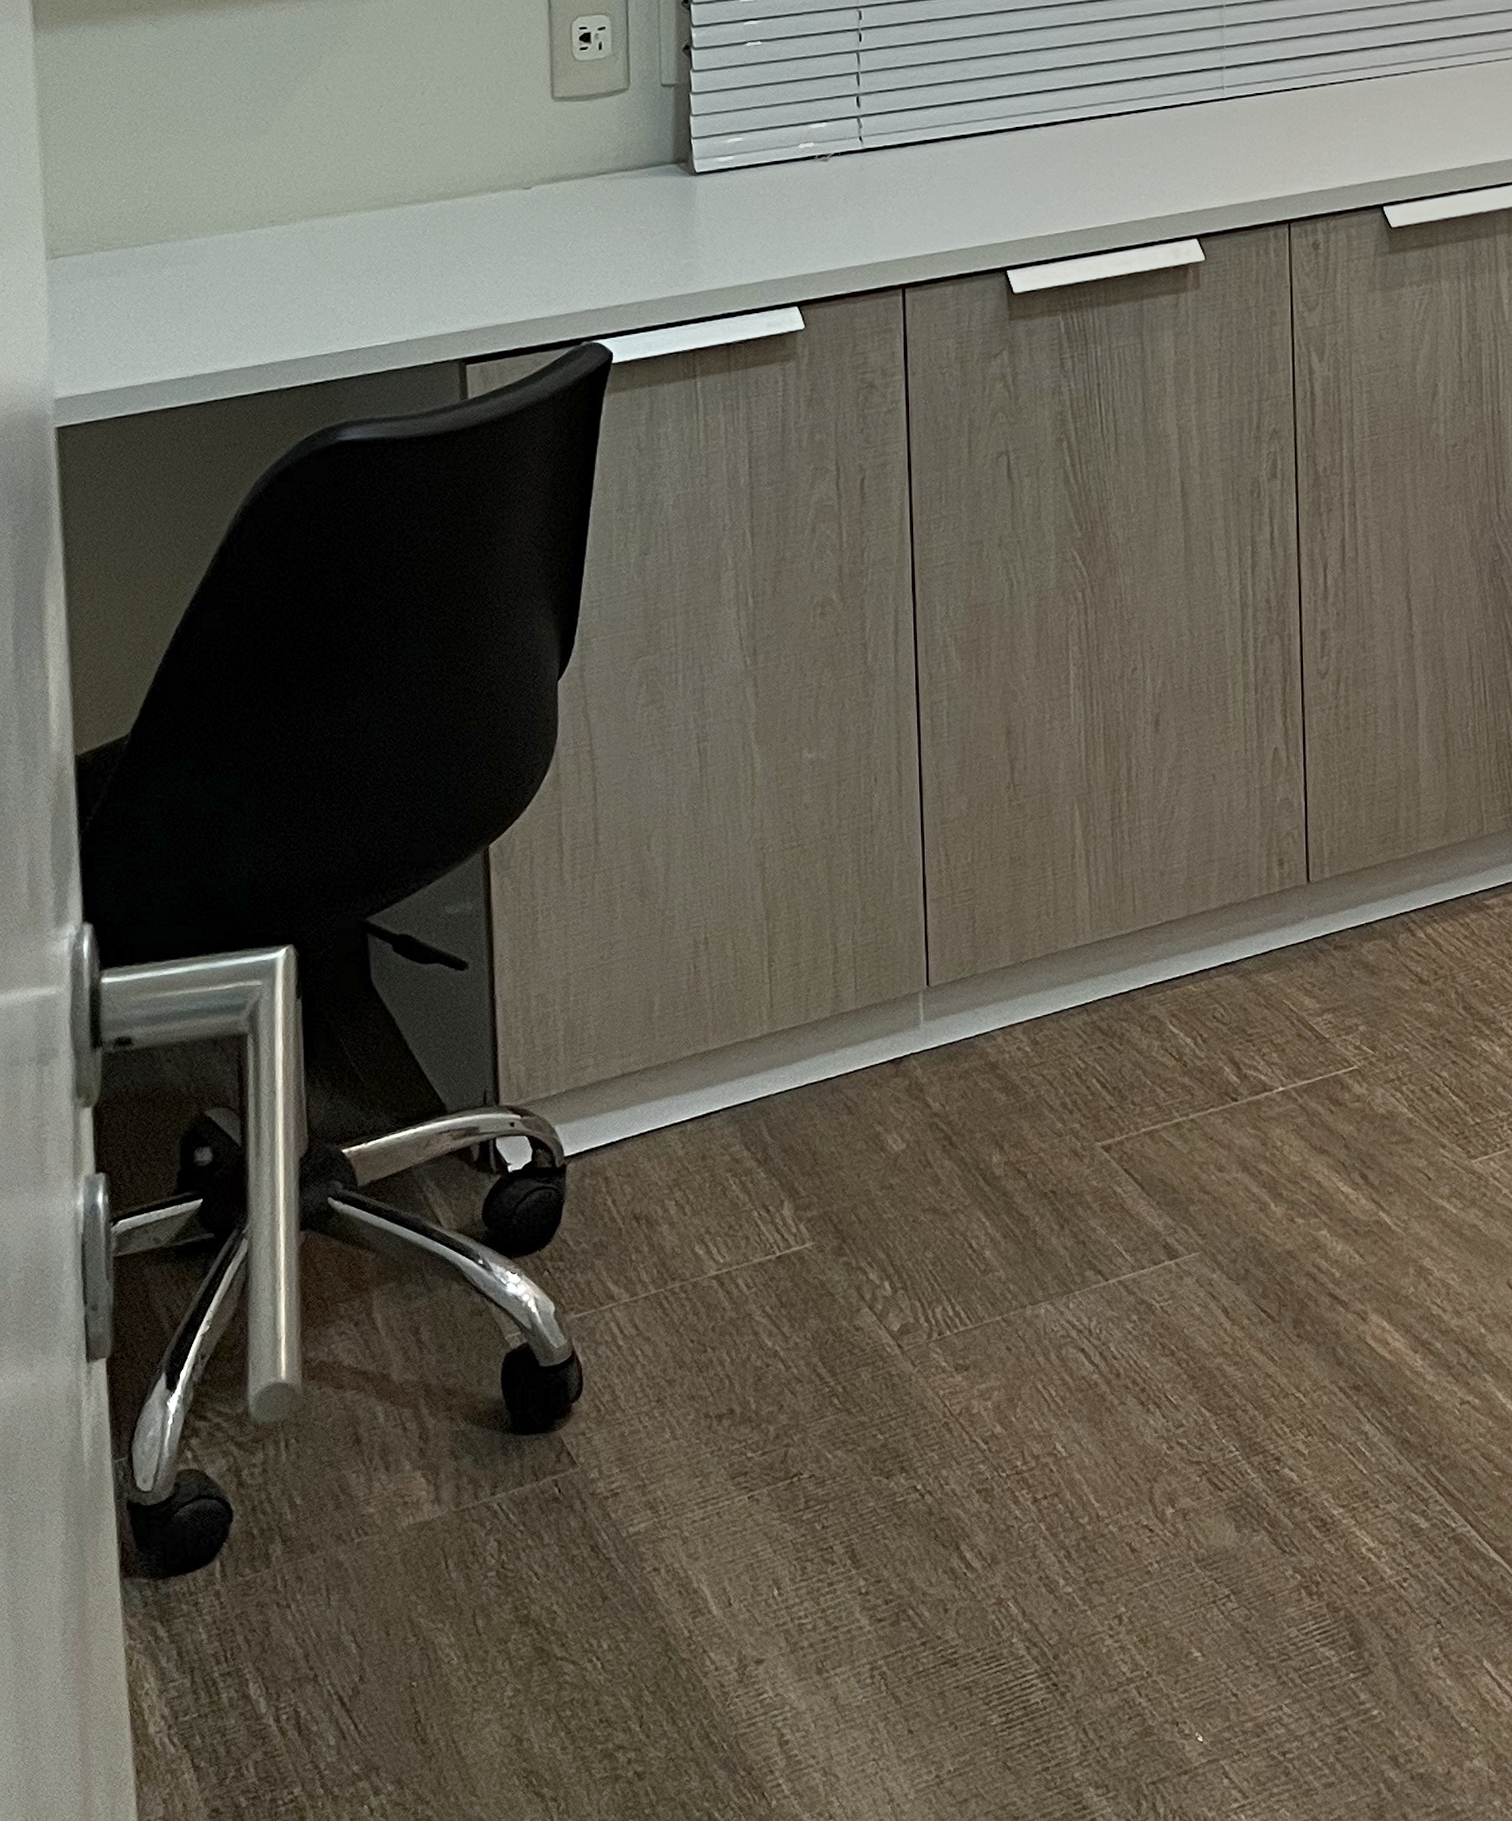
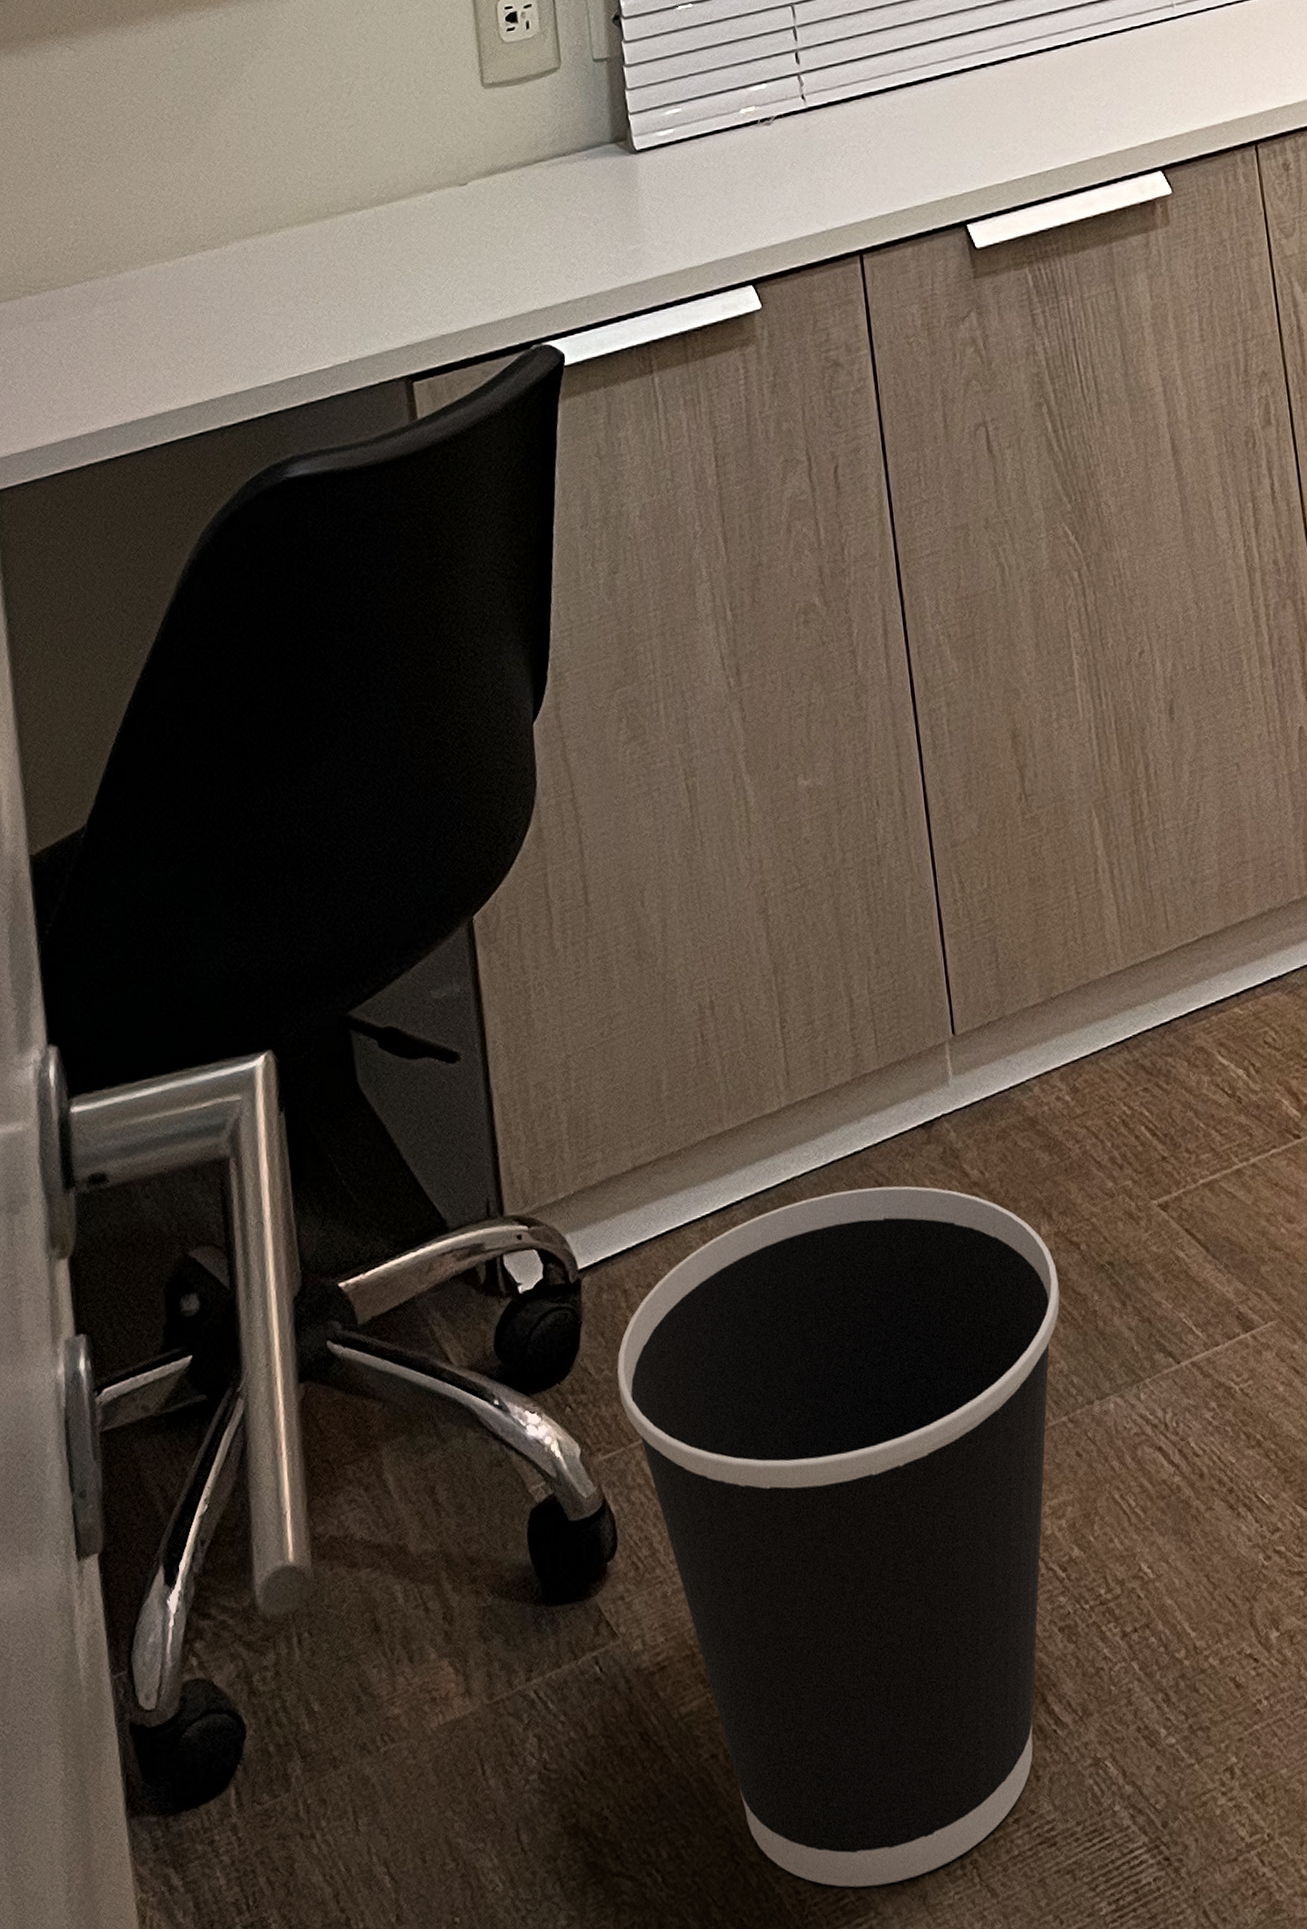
wastebasket: none [593,1109,1004,1686] -> present [616,1186,1060,1888]

